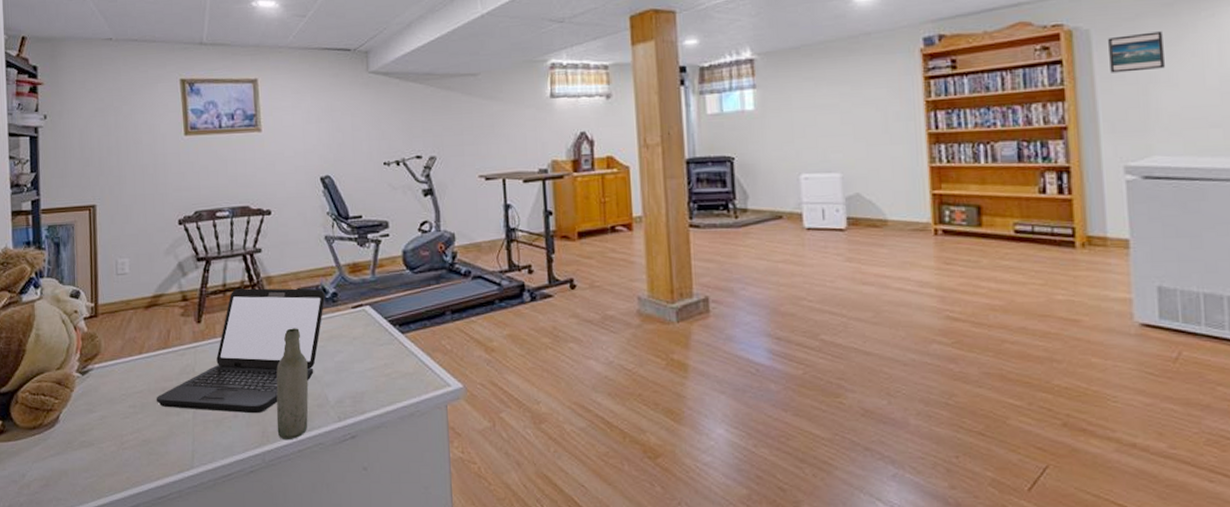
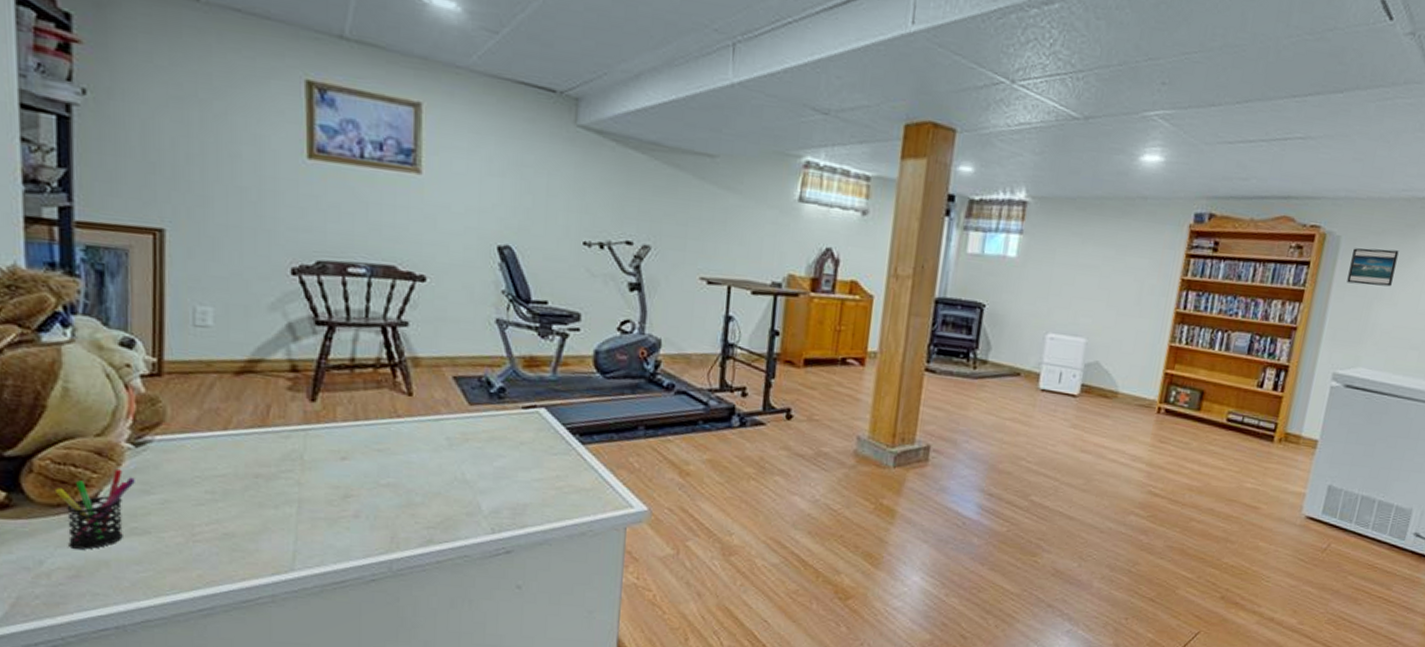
pen holder: none [31,394,82,462] -> present [54,468,135,550]
laptop: present [156,288,326,414] -> none [245,366,490,516]
bottle: present [276,328,309,439] -> none [411,422,458,549]

